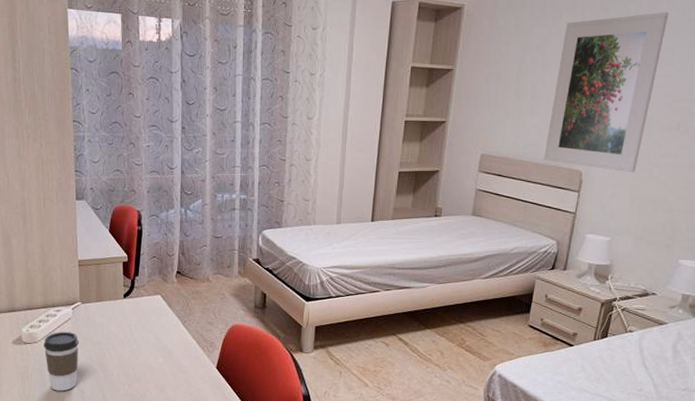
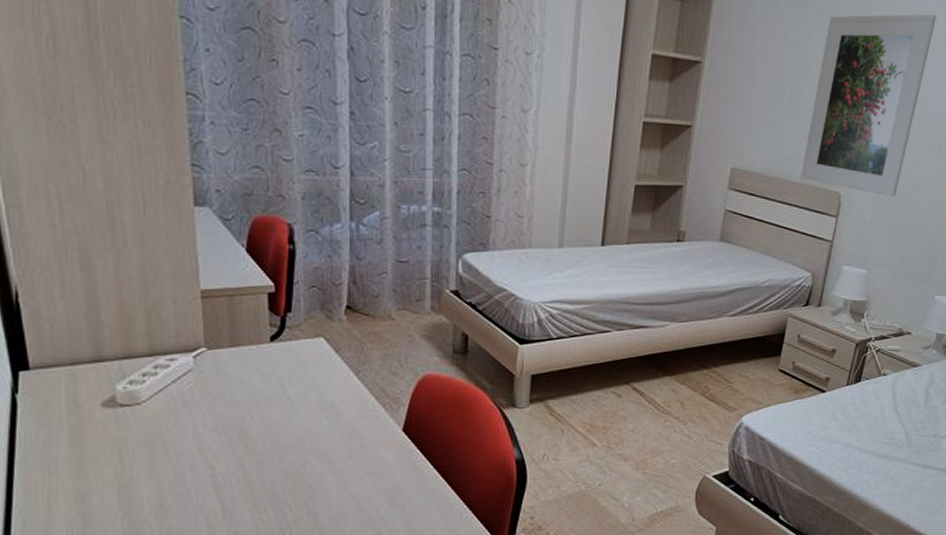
coffee cup: present [43,331,80,391] -> none [150,387,206,469]

